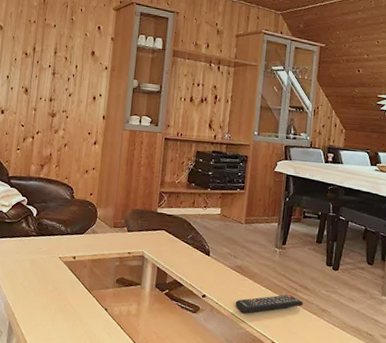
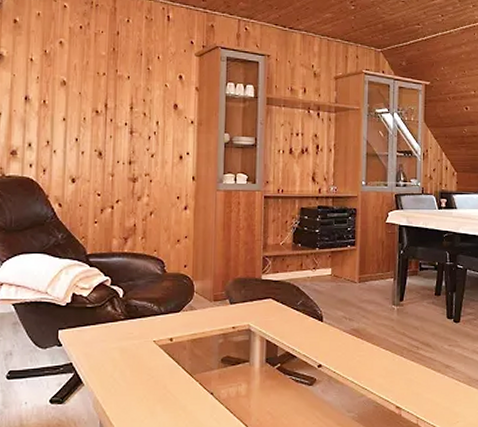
remote control: present [235,294,304,314] -> none [354,354,426,380]

